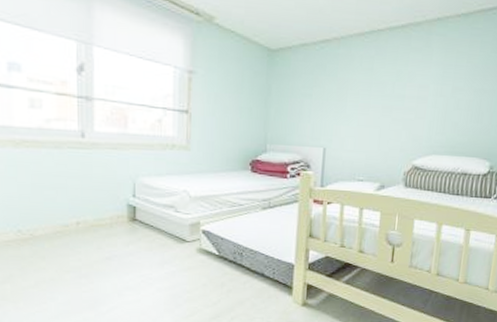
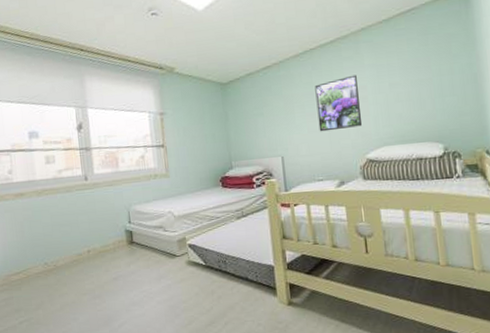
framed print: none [370,70,421,129] -> present [315,75,363,132]

